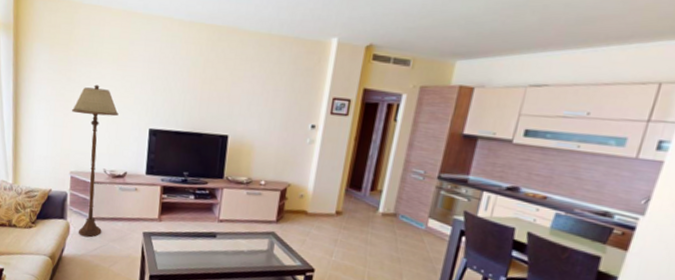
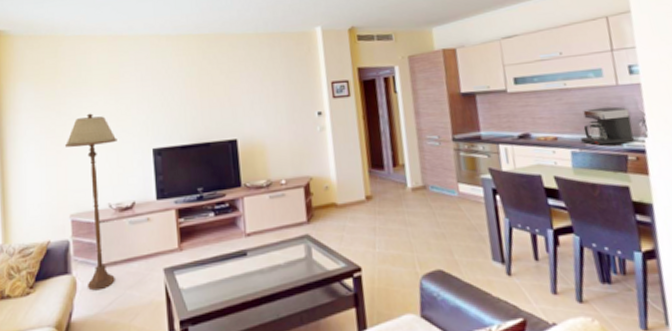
coffee maker: none [571,175,637,218] -> present [581,106,635,146]

